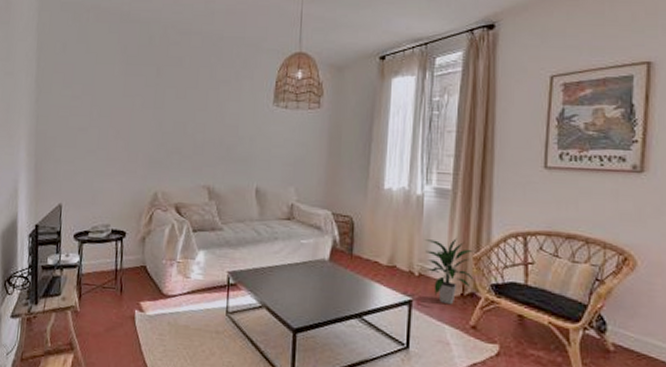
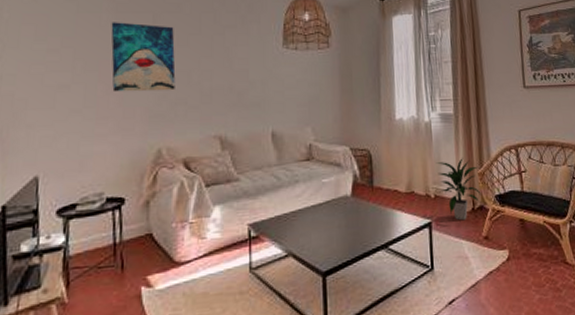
wall art: none [120,73,174,140] -> present [111,22,176,92]

